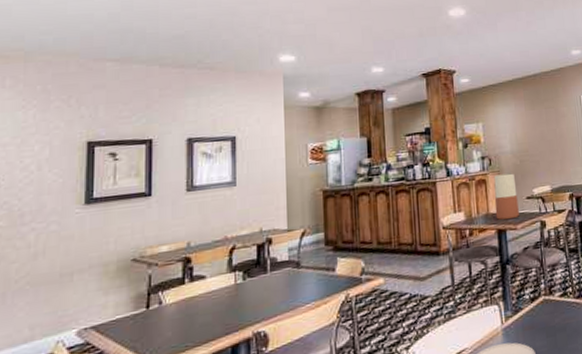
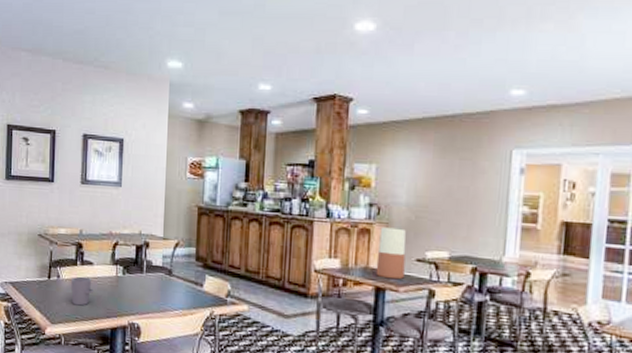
cup: none [178,293,209,332] -> present [71,276,95,306]

